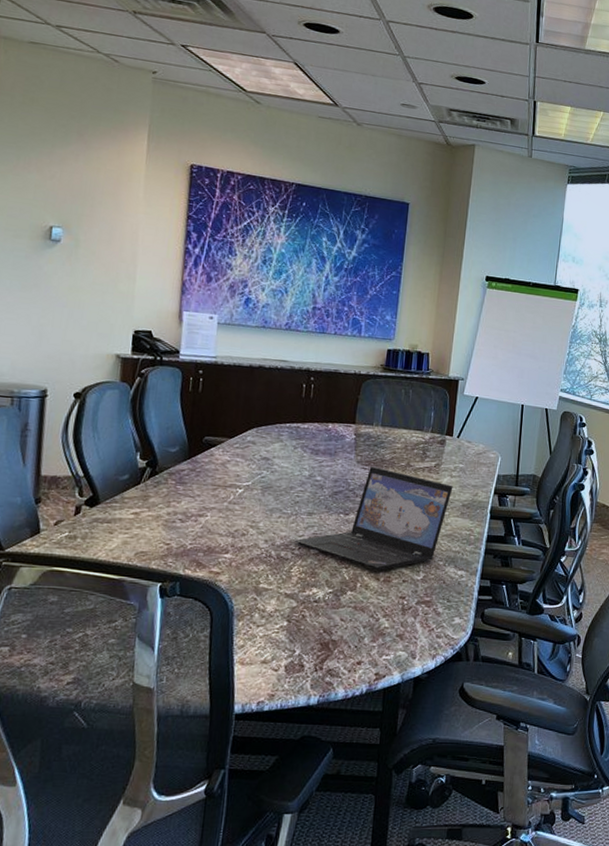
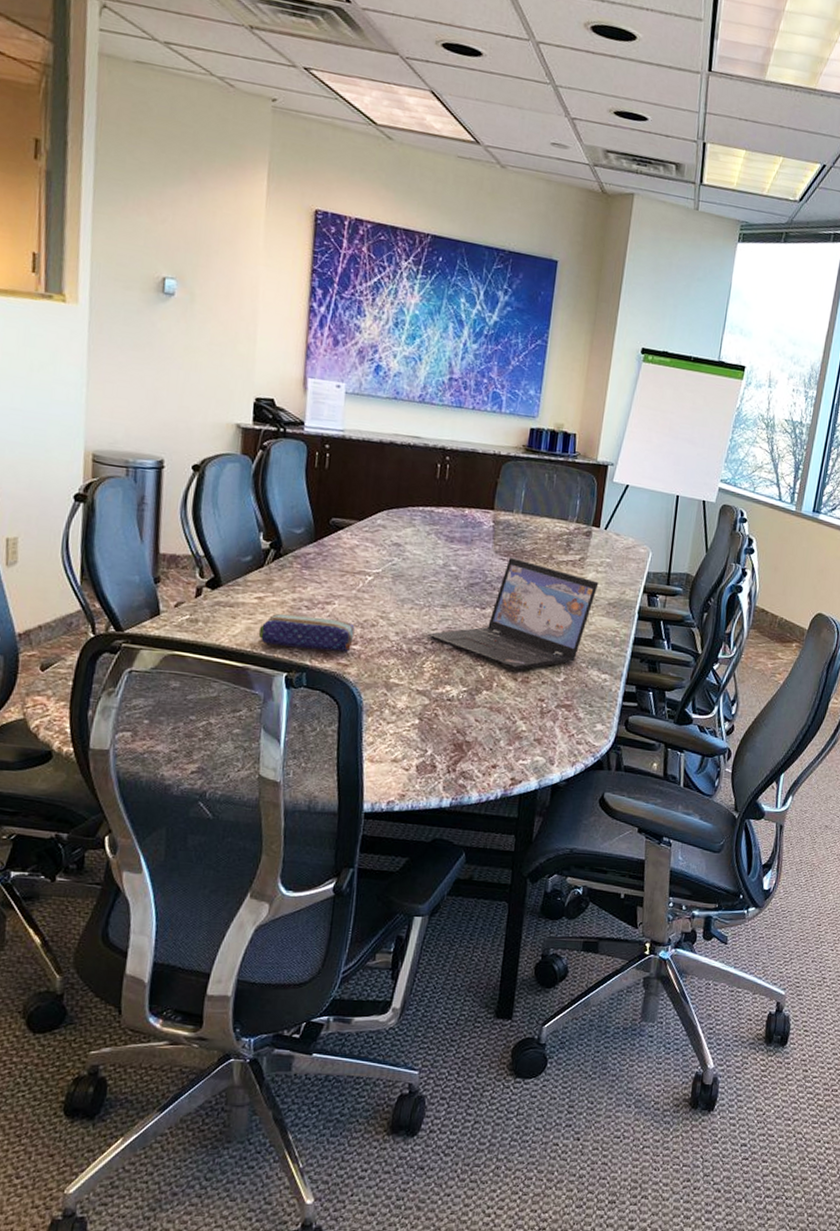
pencil case: none [134,526,226,561] -> present [258,613,355,652]

